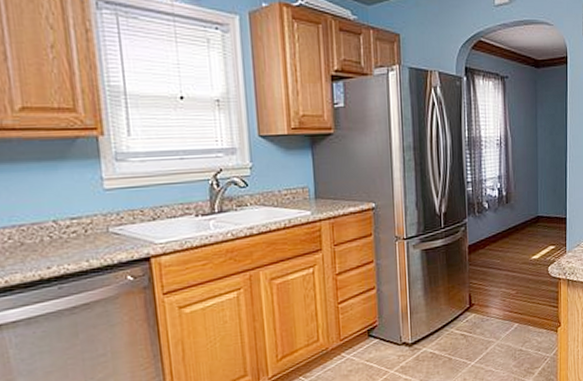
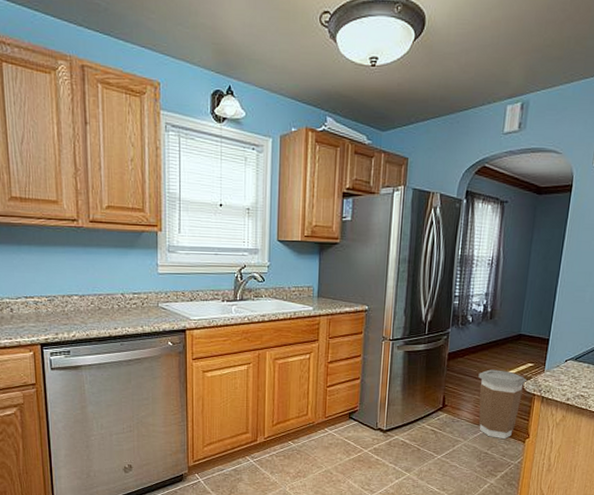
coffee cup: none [502,257,551,332] -> present [478,369,528,440]

